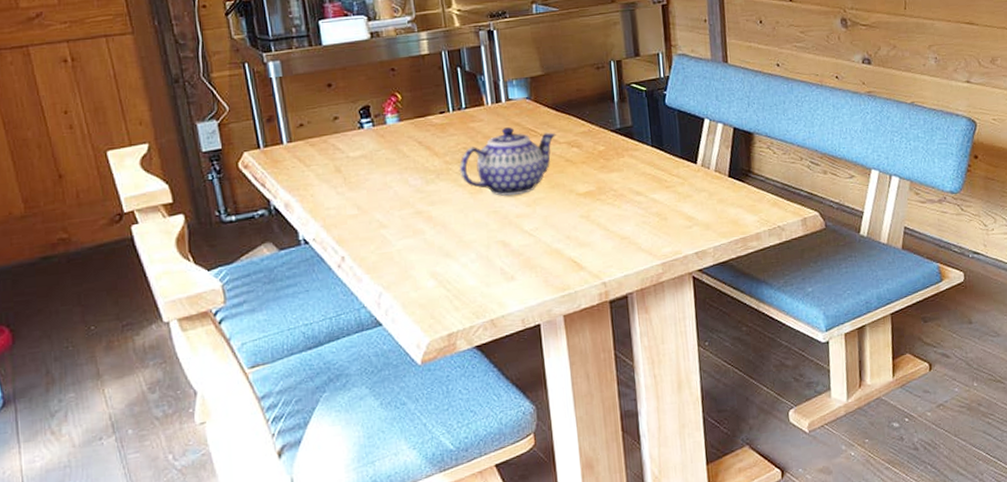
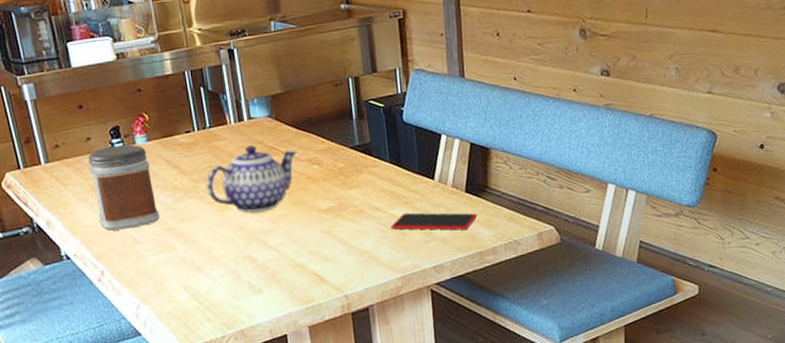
jar: none [334,124,409,214] -> present [88,144,160,231]
smartphone: none [652,197,741,216] -> present [391,213,478,230]

